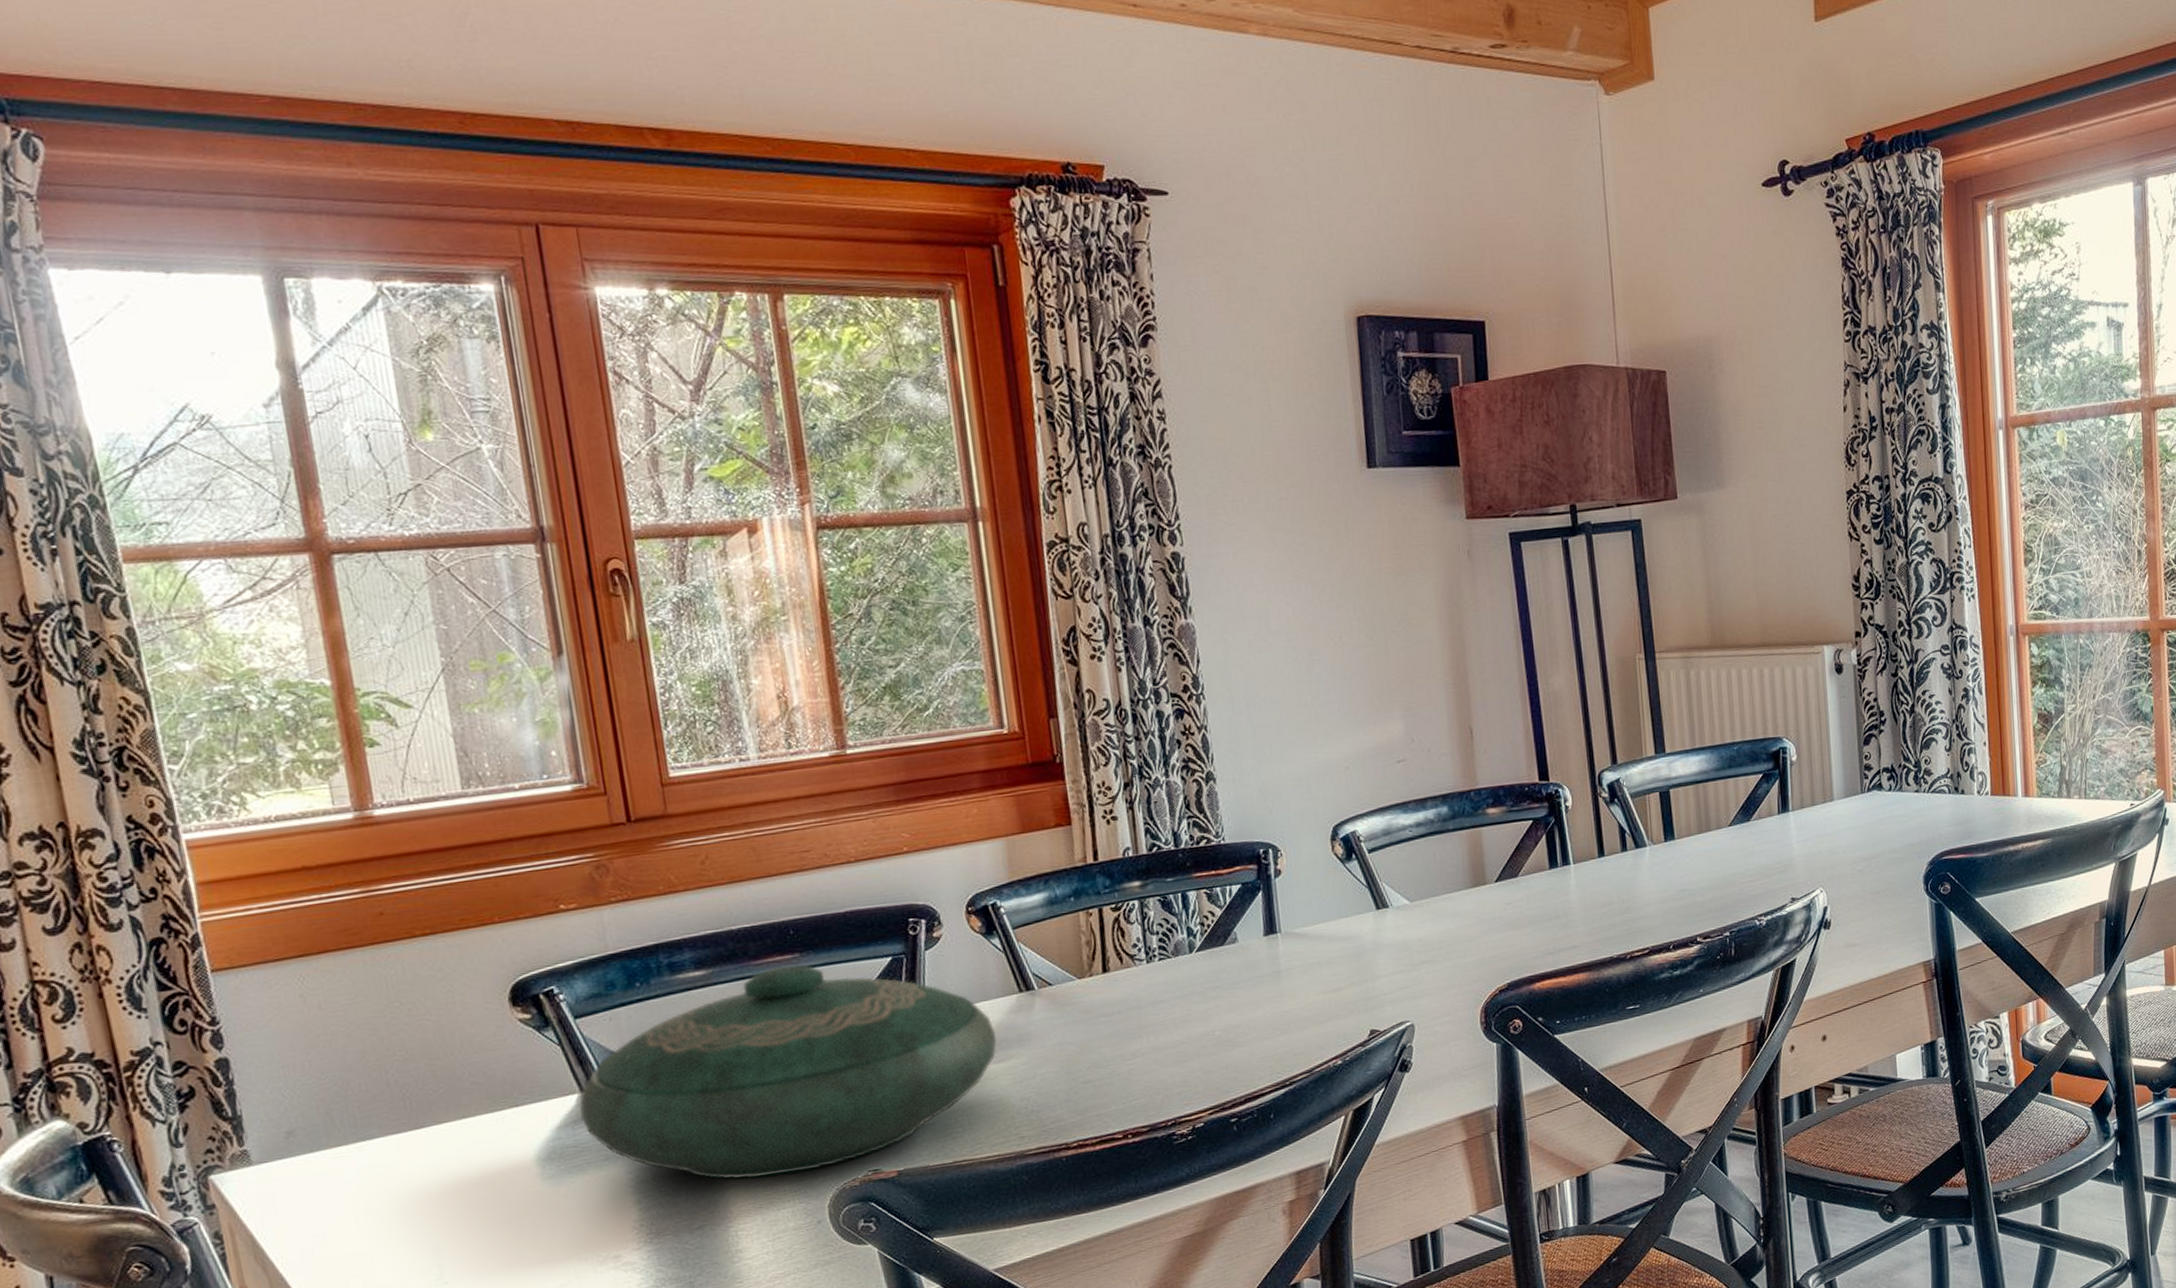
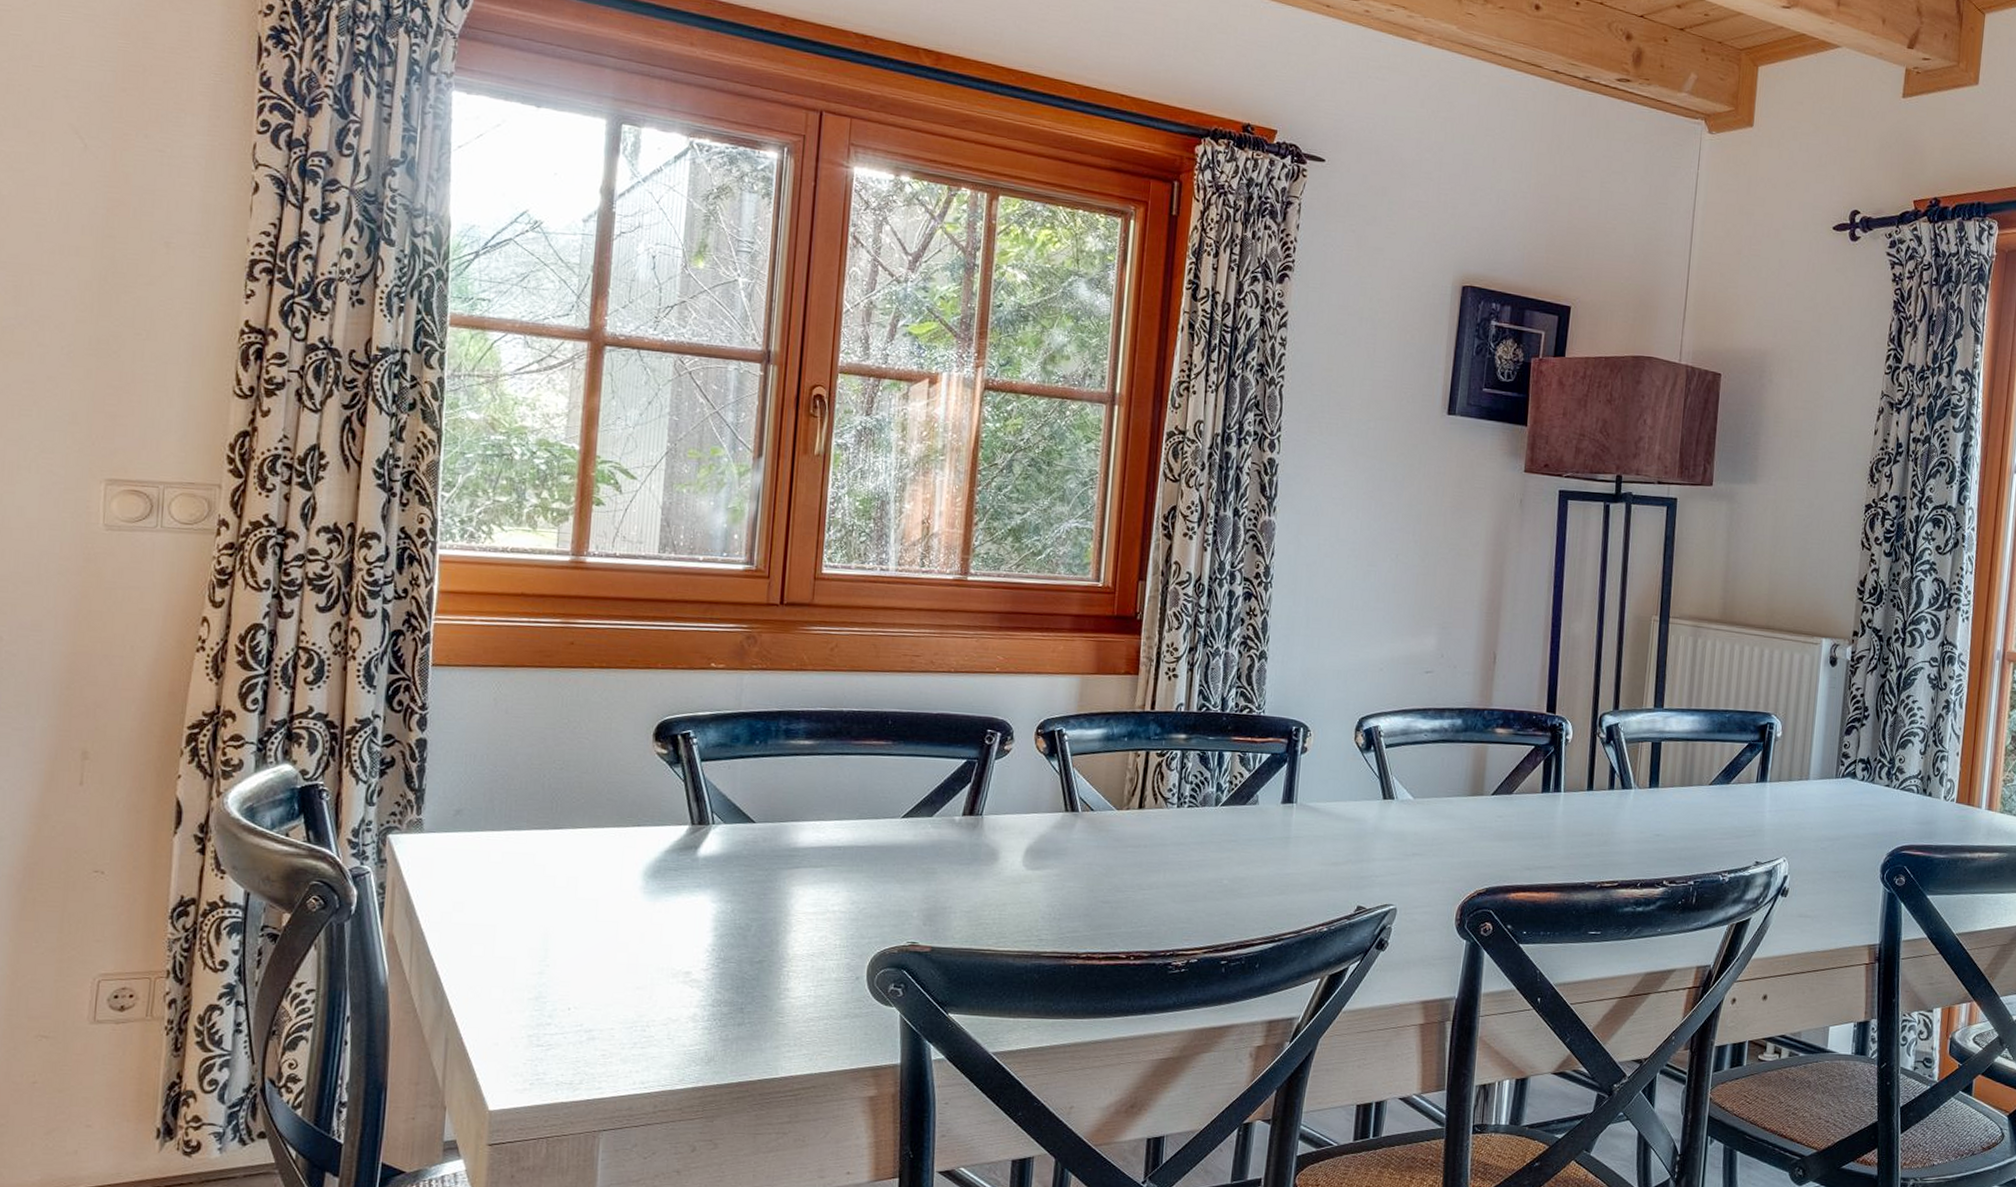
decorative bowl: present [579,964,997,1179] -> none [687,749,1039,932]

